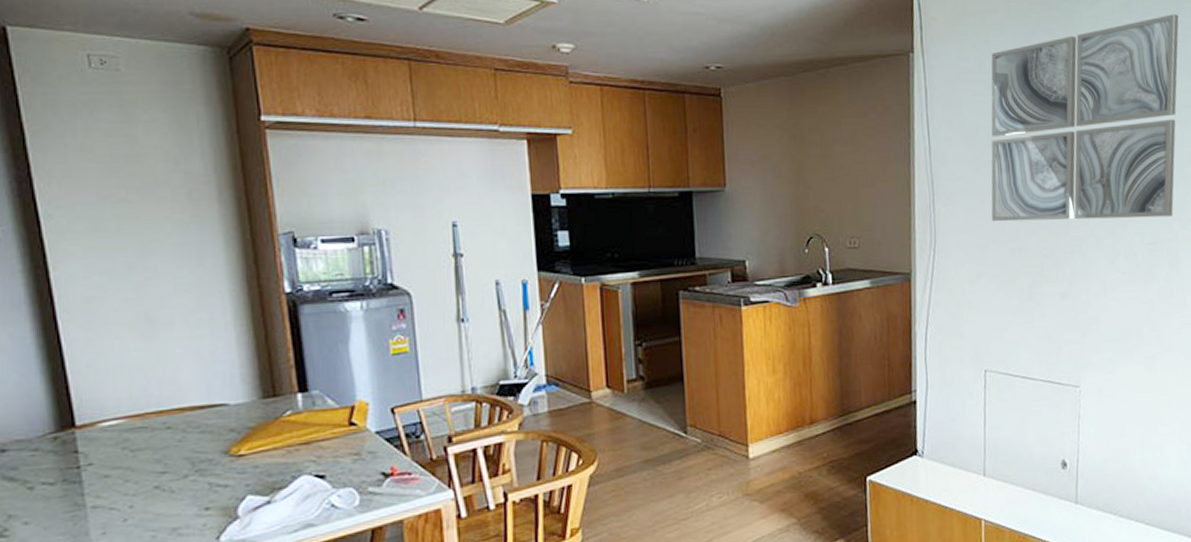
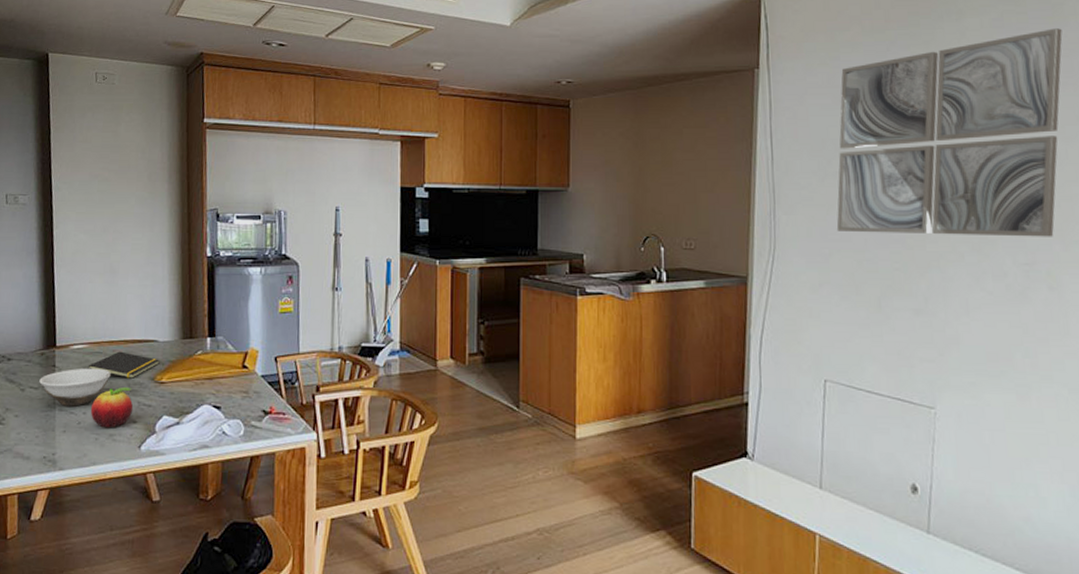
bowl: none [55,447,164,502] -> present [39,368,111,406]
notepad: none [128,422,234,456] -> present [87,351,160,379]
fruit: none [139,467,203,522] -> present [90,388,134,428]

